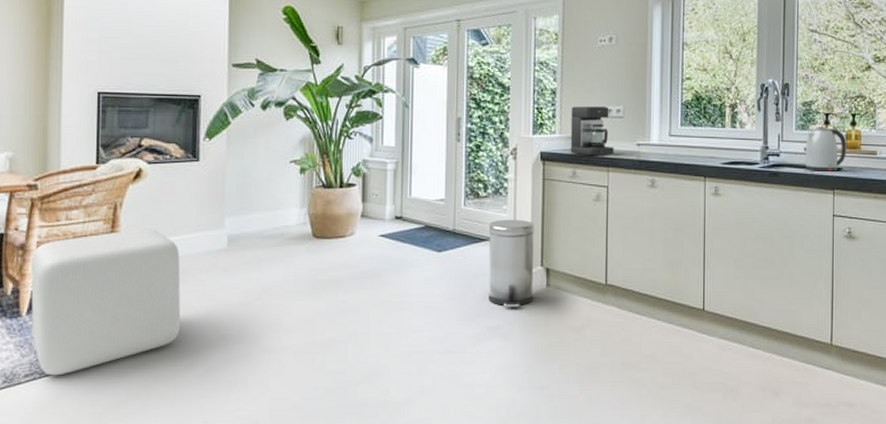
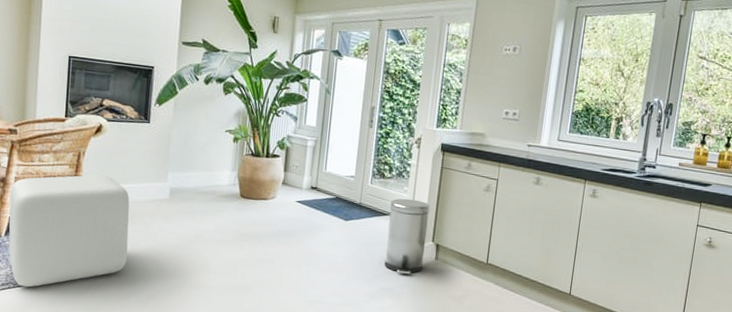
coffee maker: present [570,106,614,156] -> none [468,106,507,152]
kettle: present [805,127,847,172] -> none [677,145,719,187]

